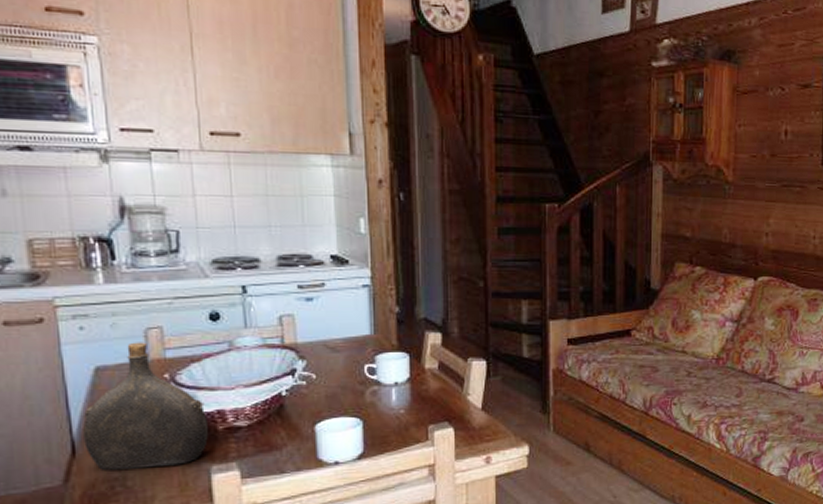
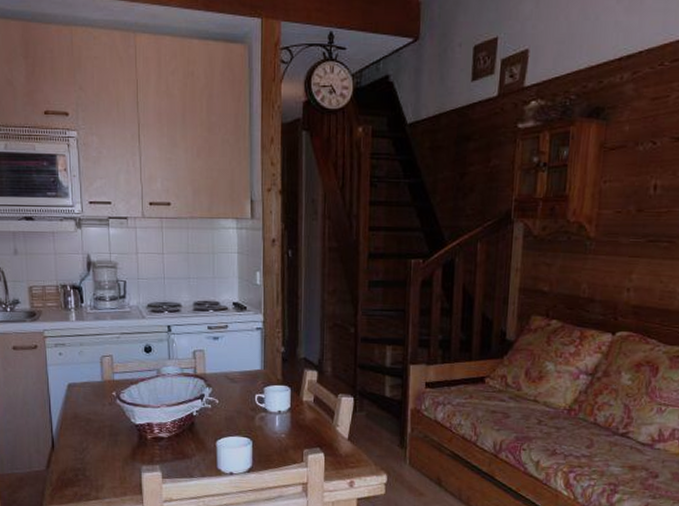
water jug: present [83,342,209,470] -> none [59,366,141,463]

